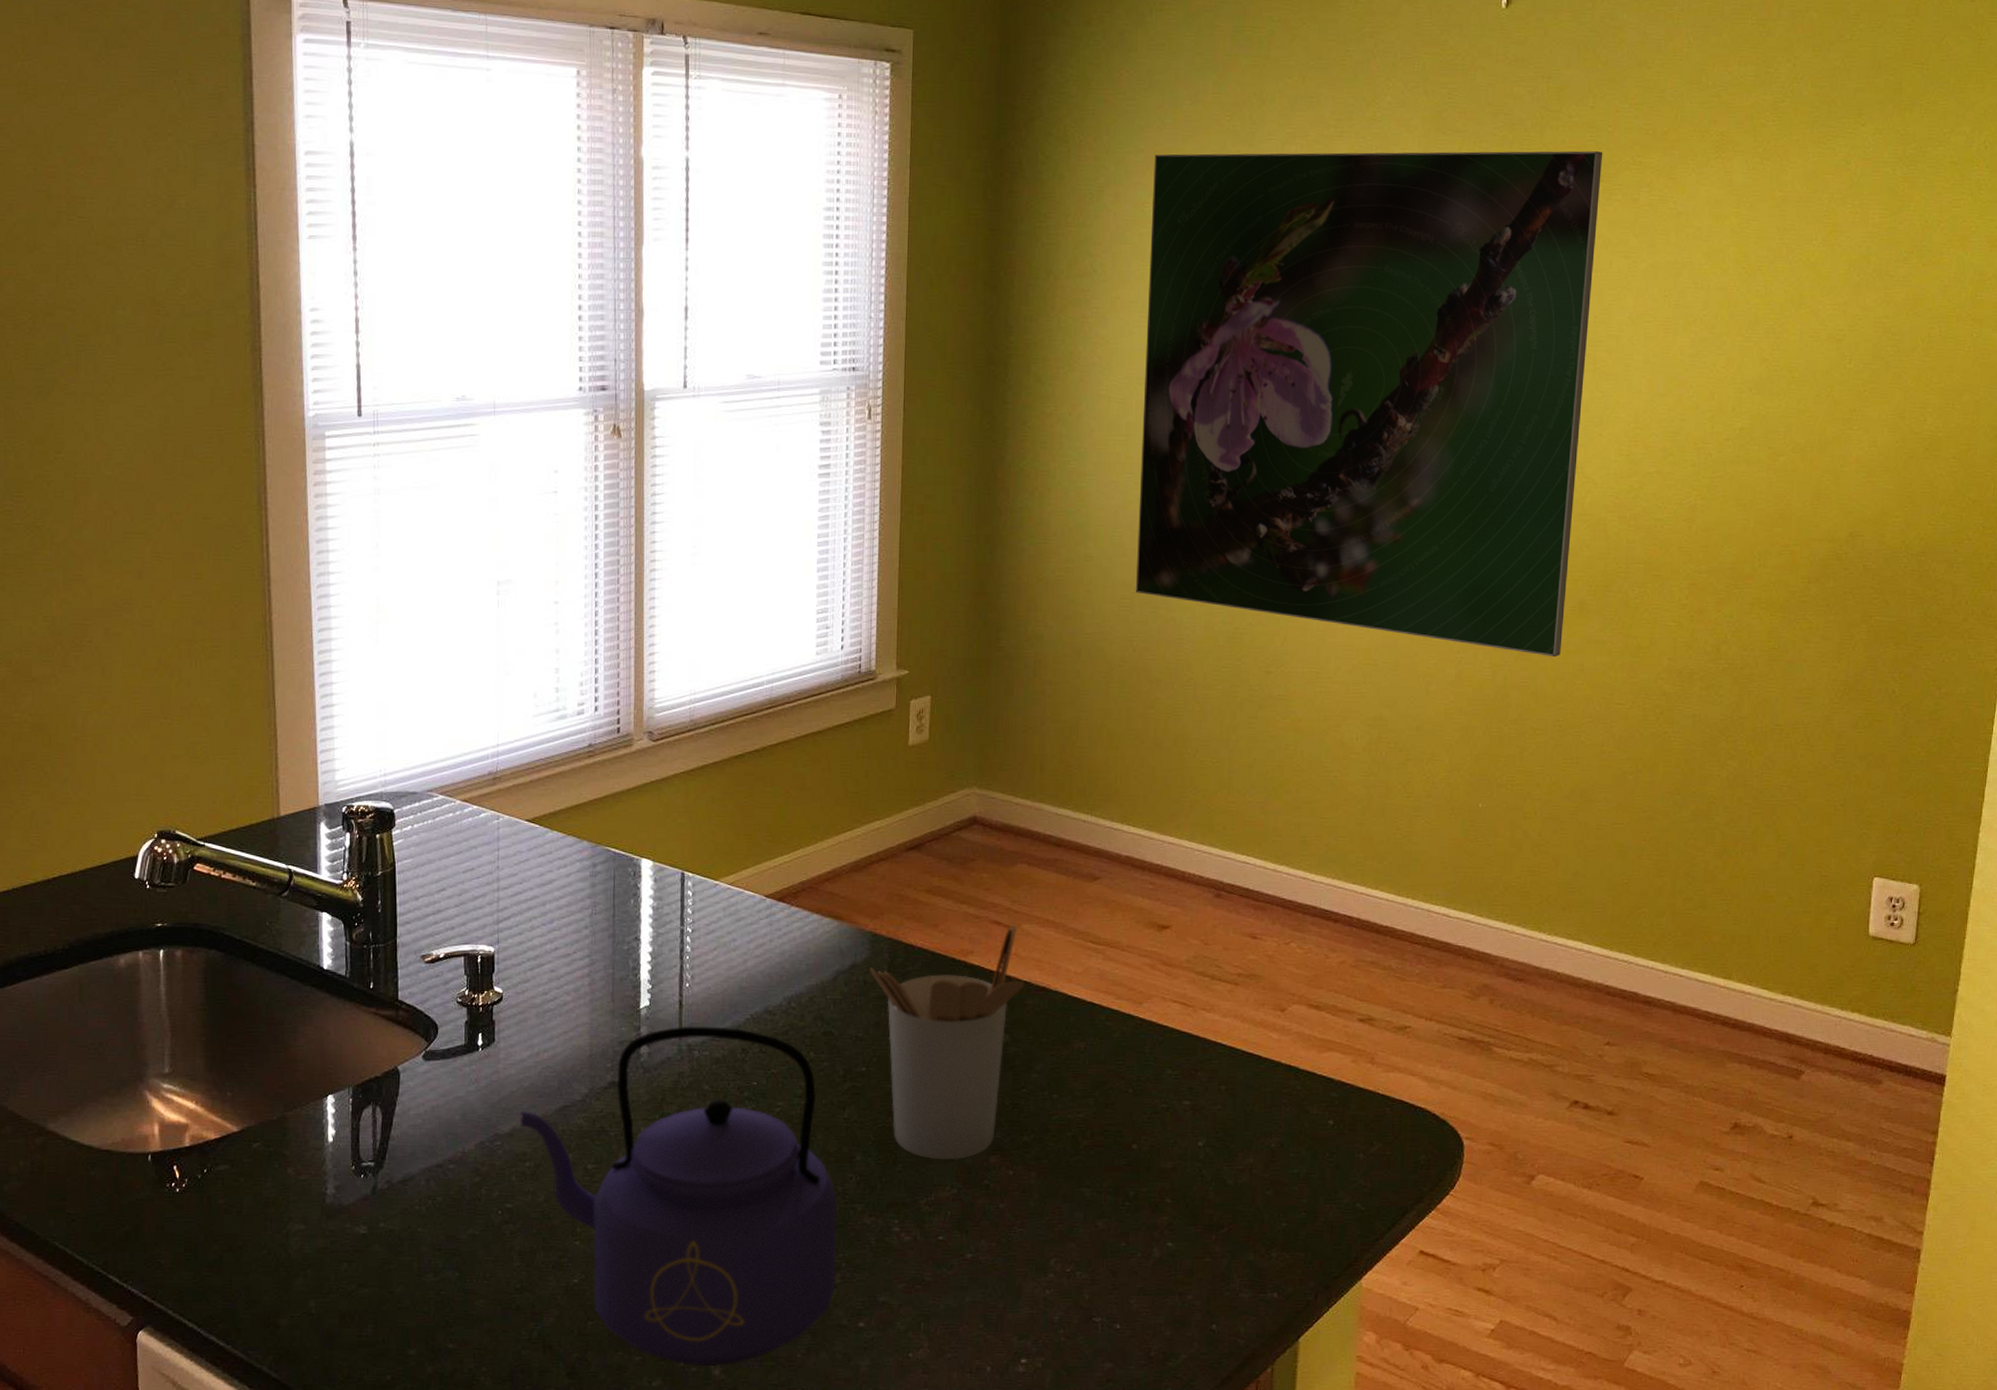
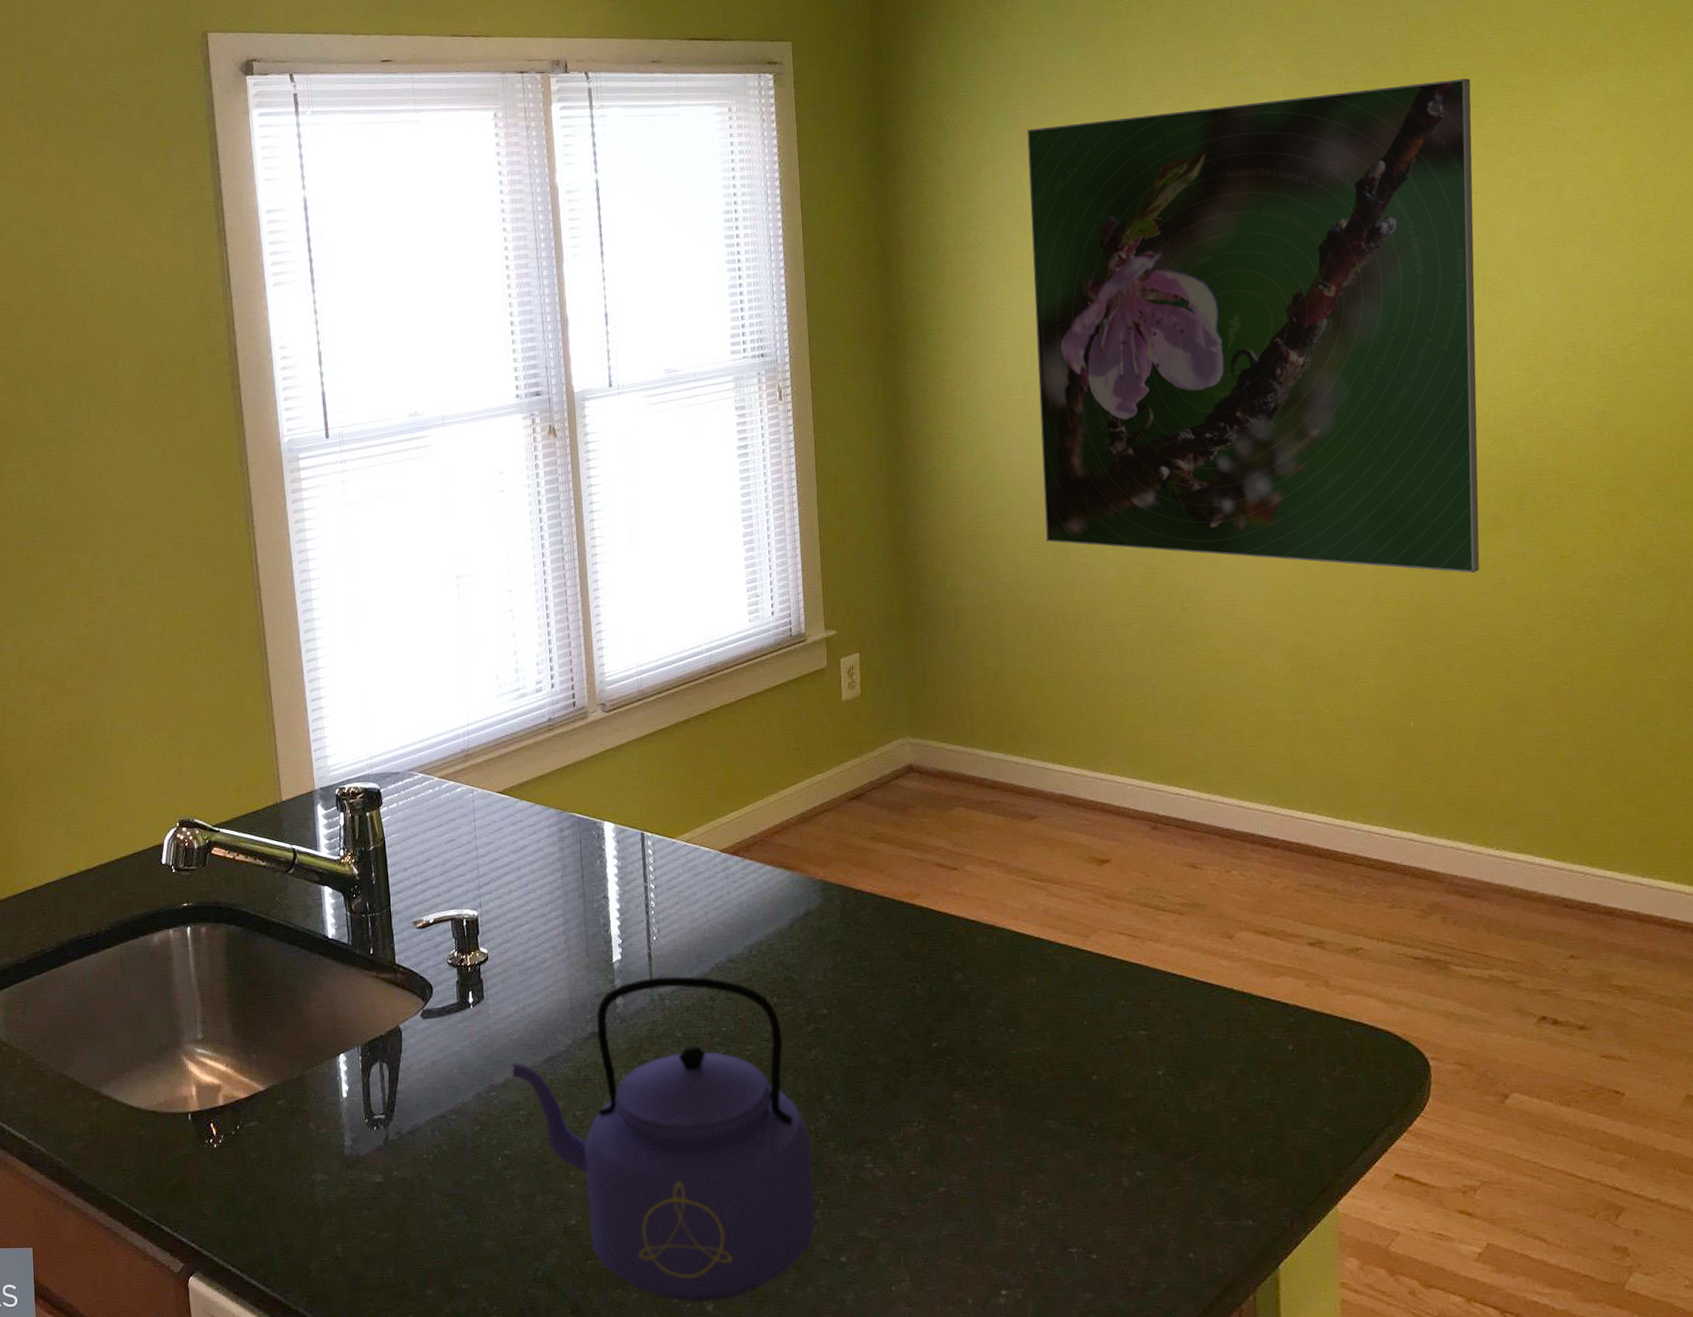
utensil holder: present [869,924,1024,1160] -> none [822,866,972,1097]

